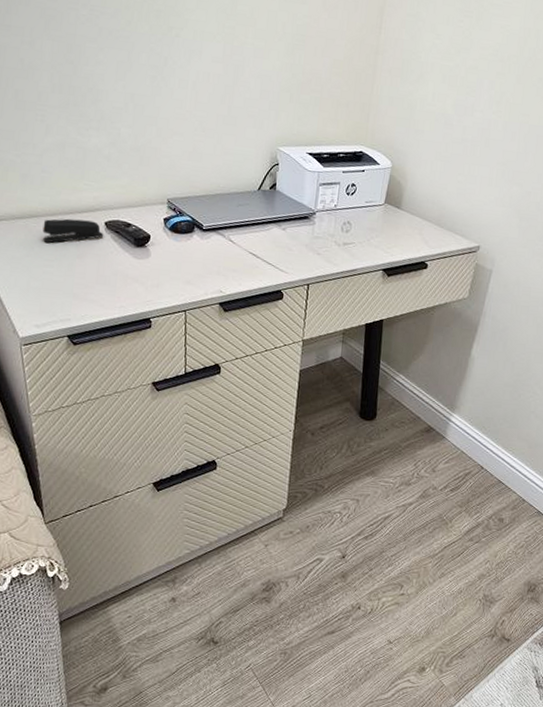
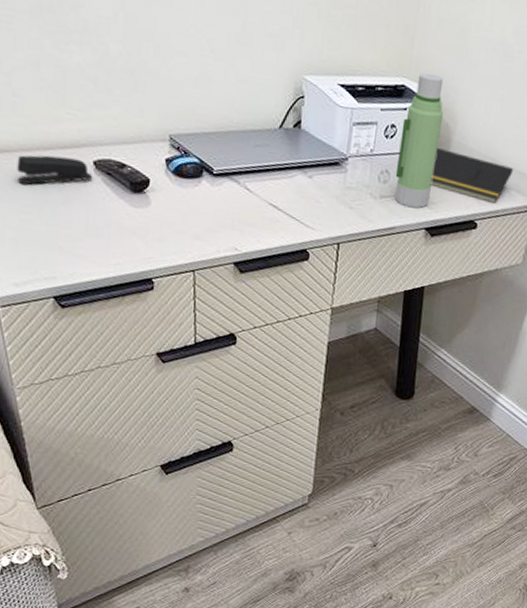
water bottle: none [355,141,396,253] -> present [394,72,444,209]
notepad: none [386,202,458,247] -> present [430,148,514,204]

